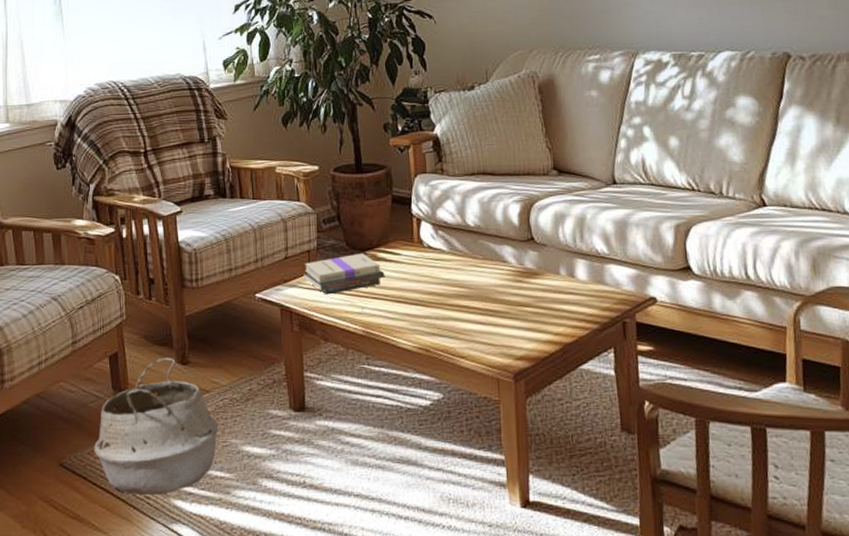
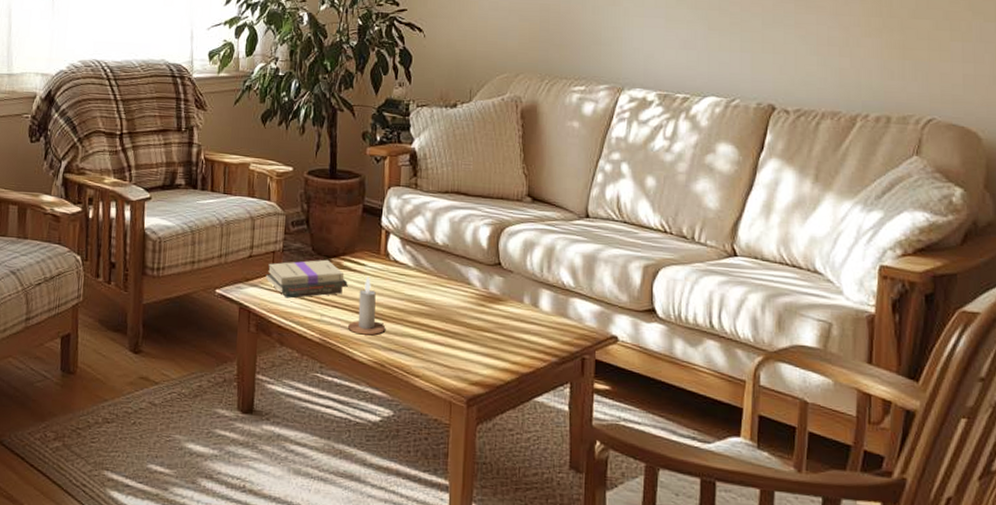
woven basket: present [94,357,219,496] -> none [35,343,164,484]
candle: none [390,265,427,323] -> present [348,277,386,336]

